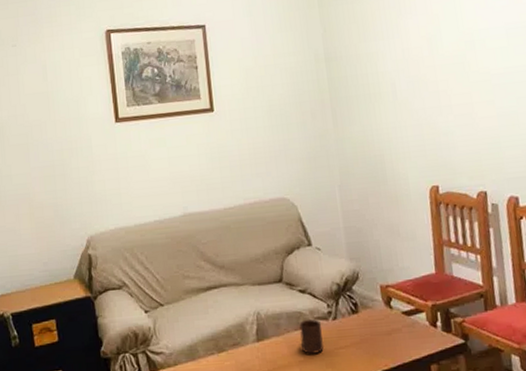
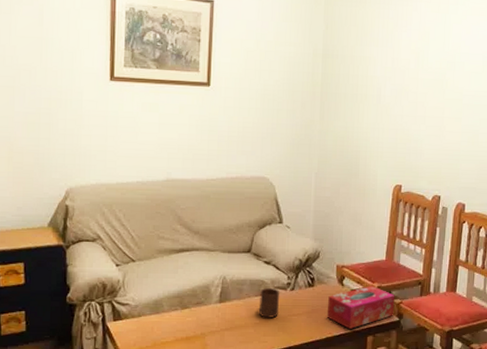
tissue box: none [377,304,457,358] -> present [326,285,395,329]

